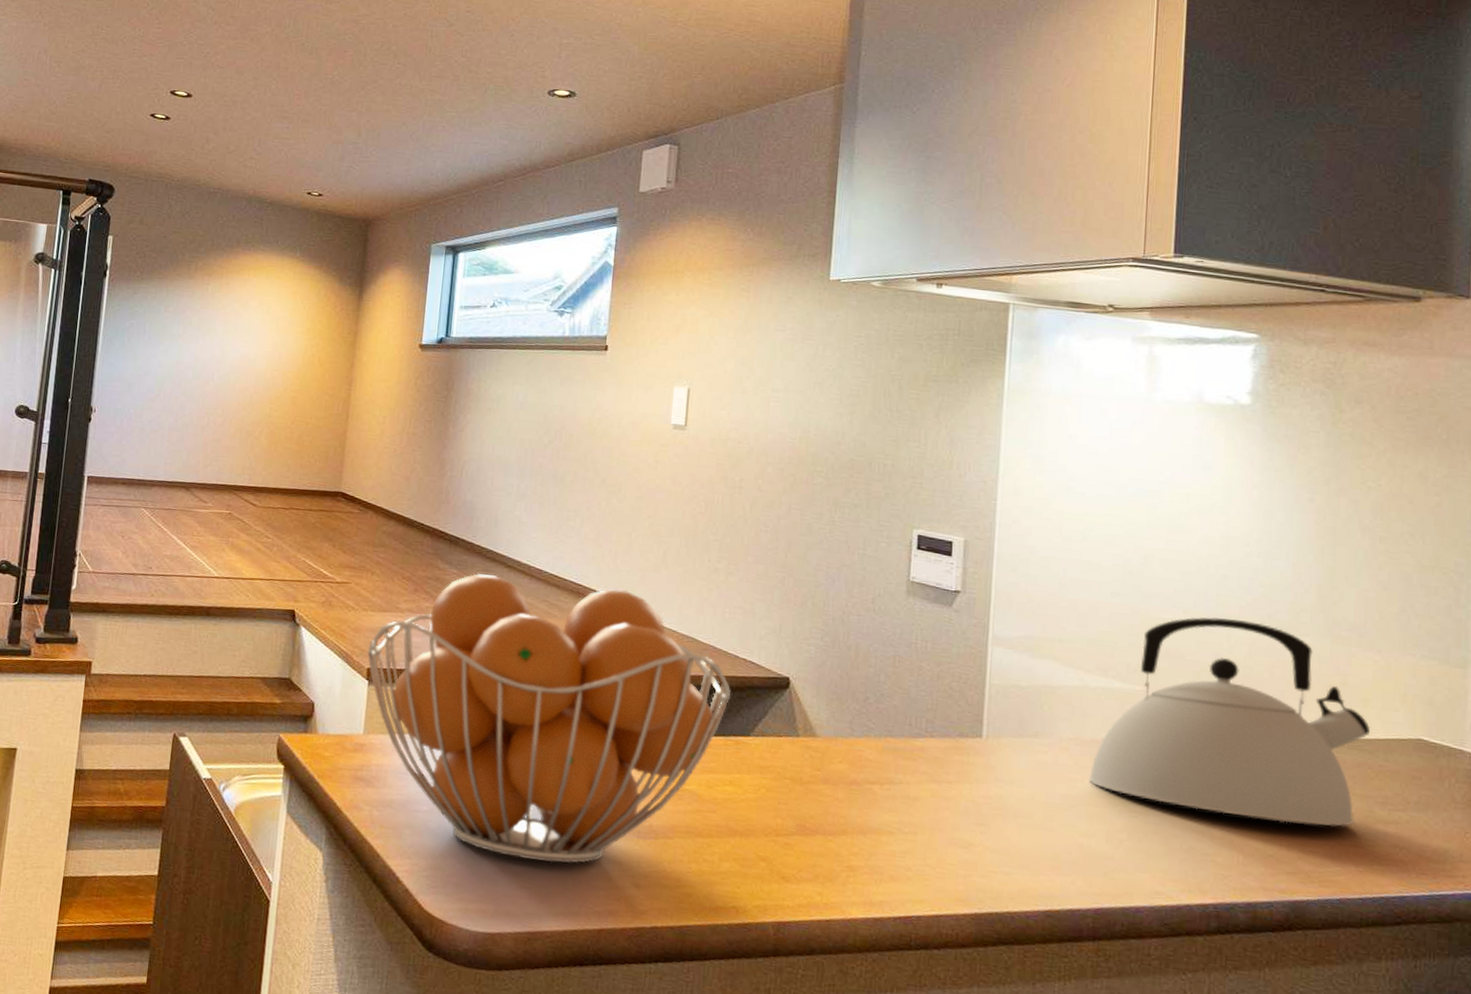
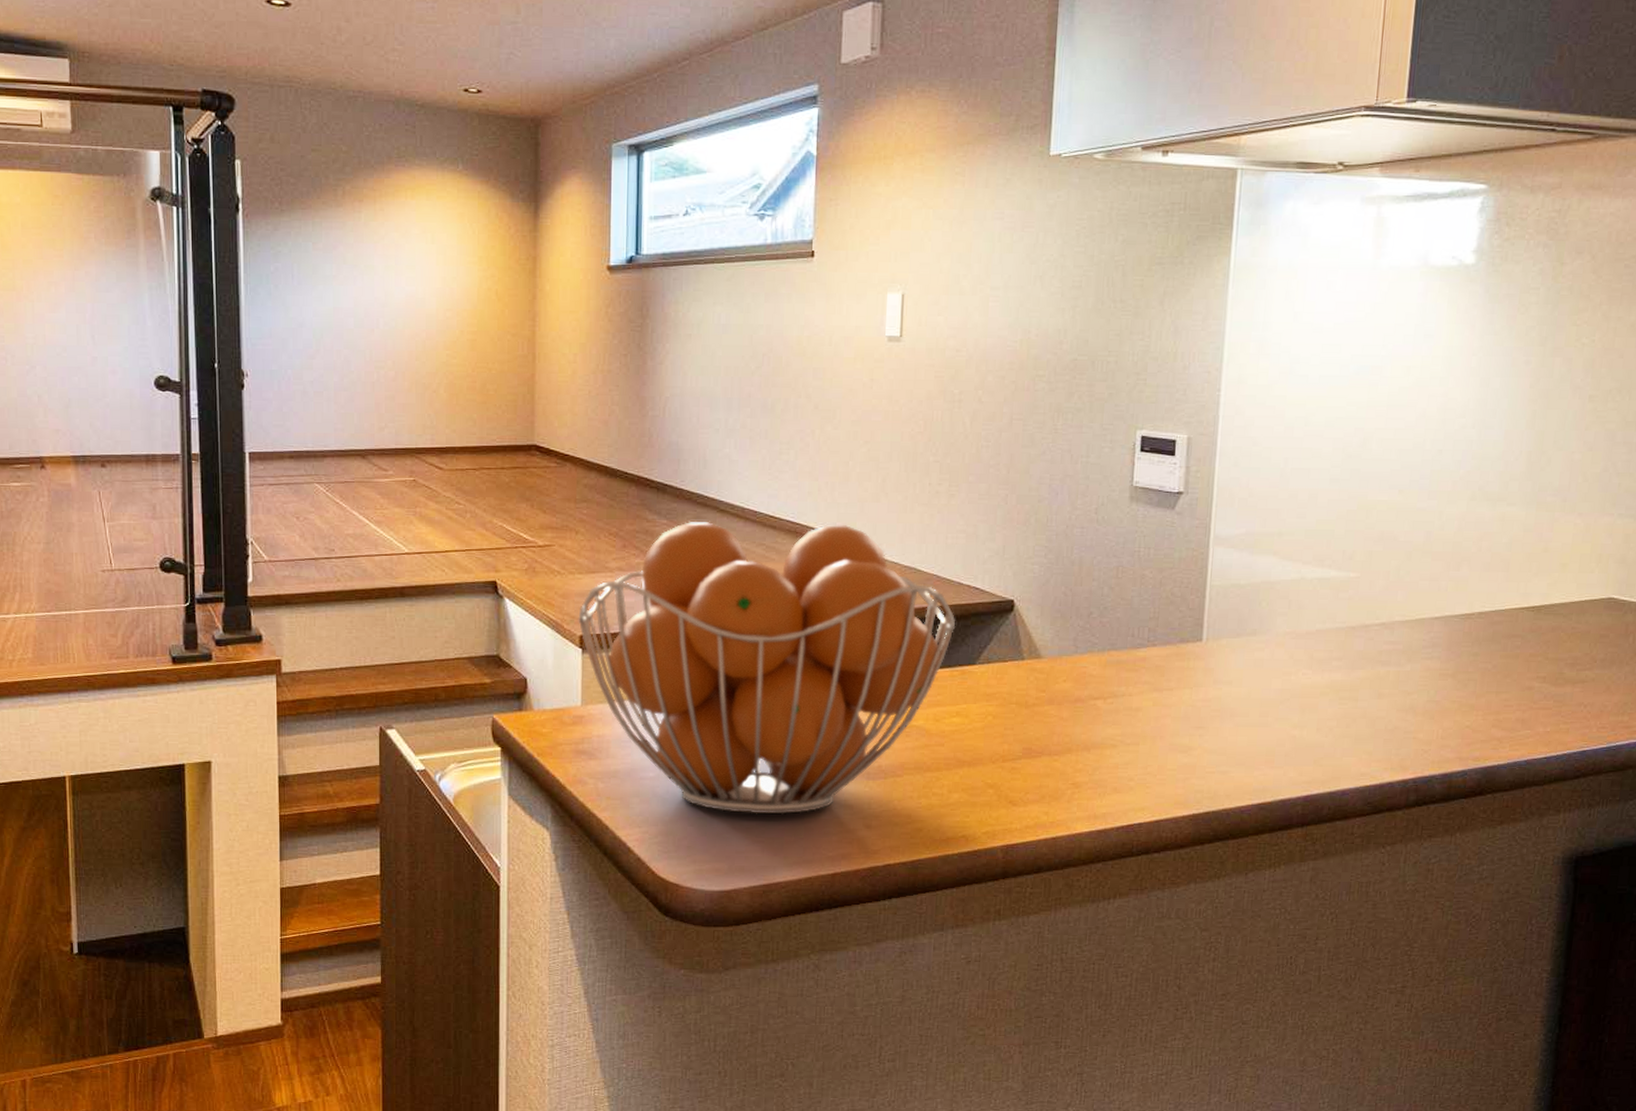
kettle: present [1088,617,1371,827] -> none [1302,495,1567,694]

